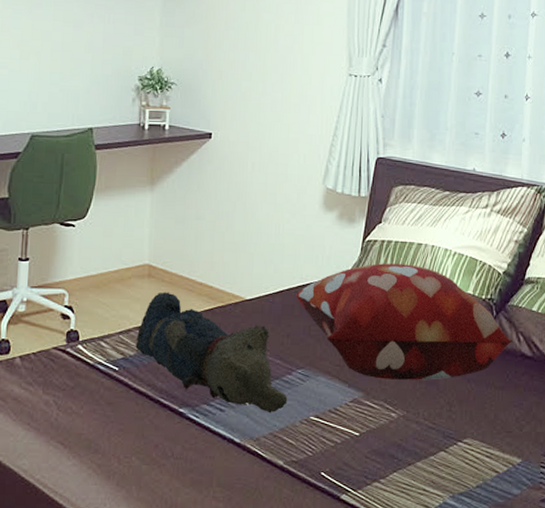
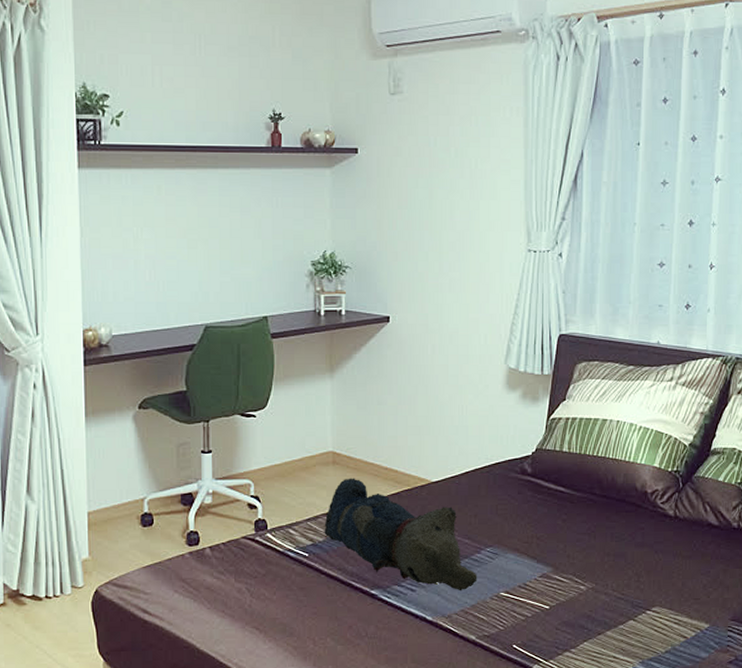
decorative pillow: present [296,263,513,380] -> none [482,440,700,554]

